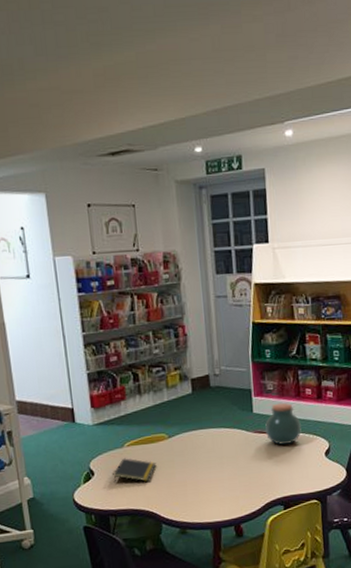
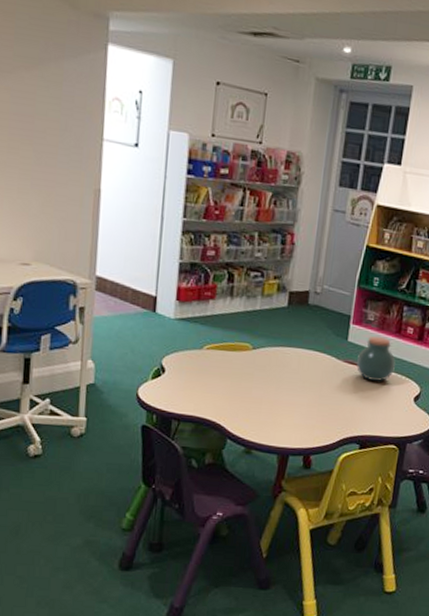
notepad: present [113,458,157,482] -> none [184,361,234,391]

